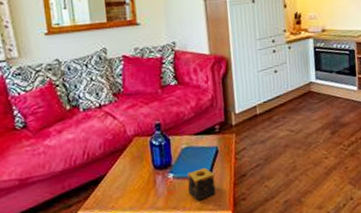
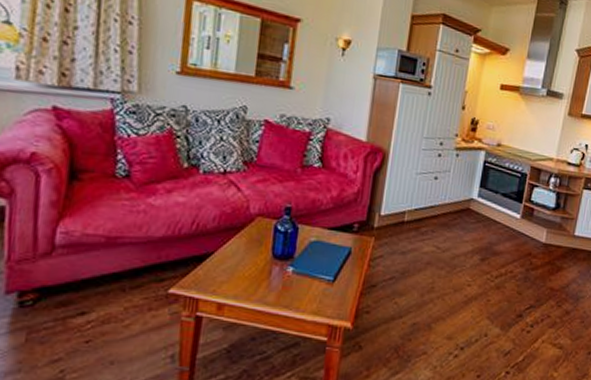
candle: present [187,168,216,201] -> none [307,268,341,304]

